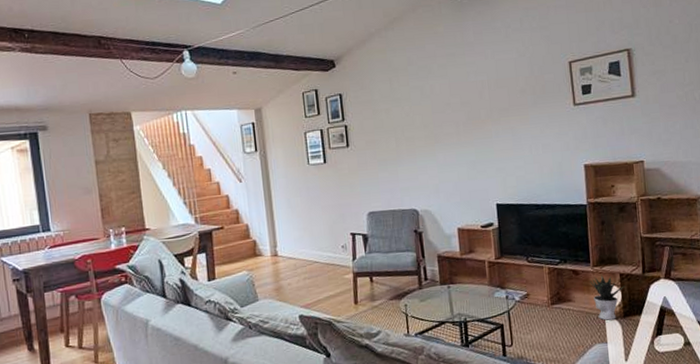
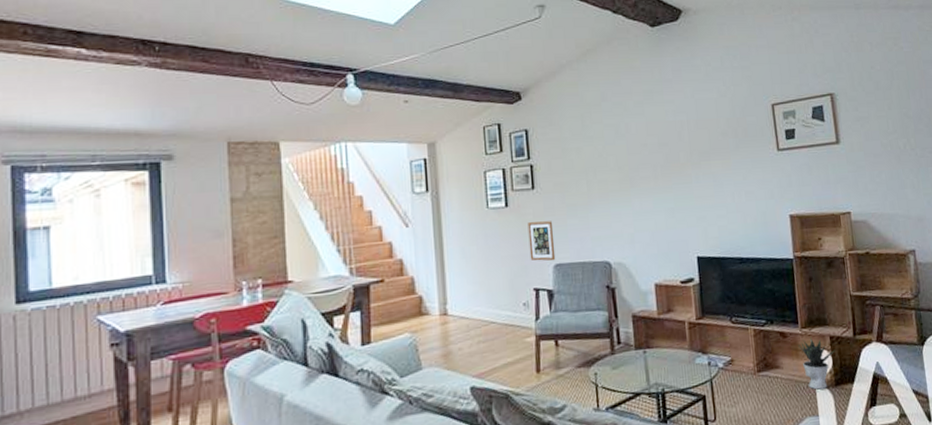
picture frame: none [344,175,369,210] -> present [527,221,556,261]

